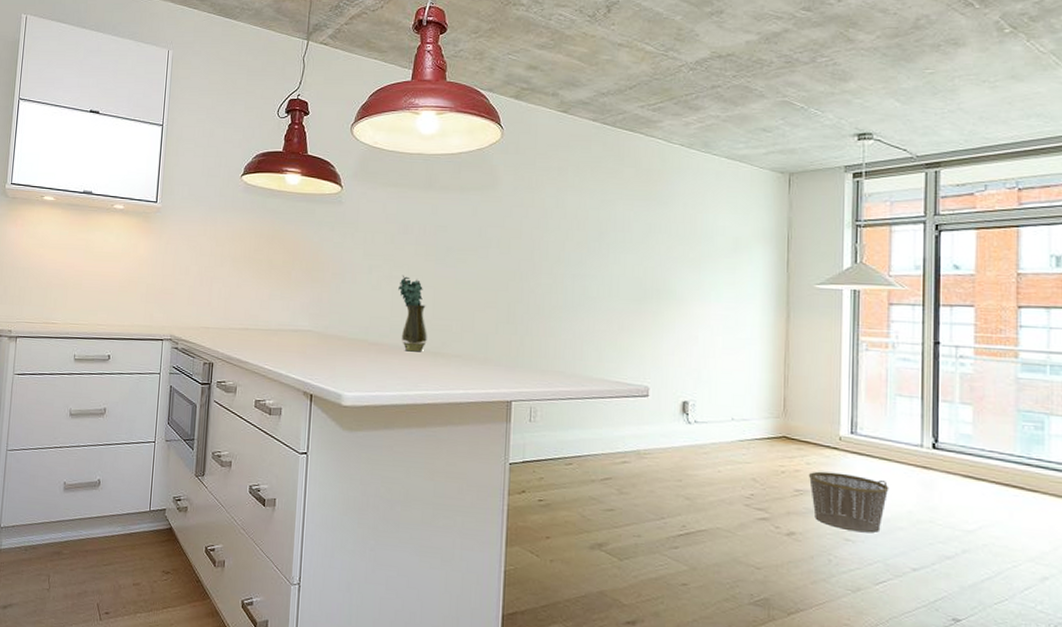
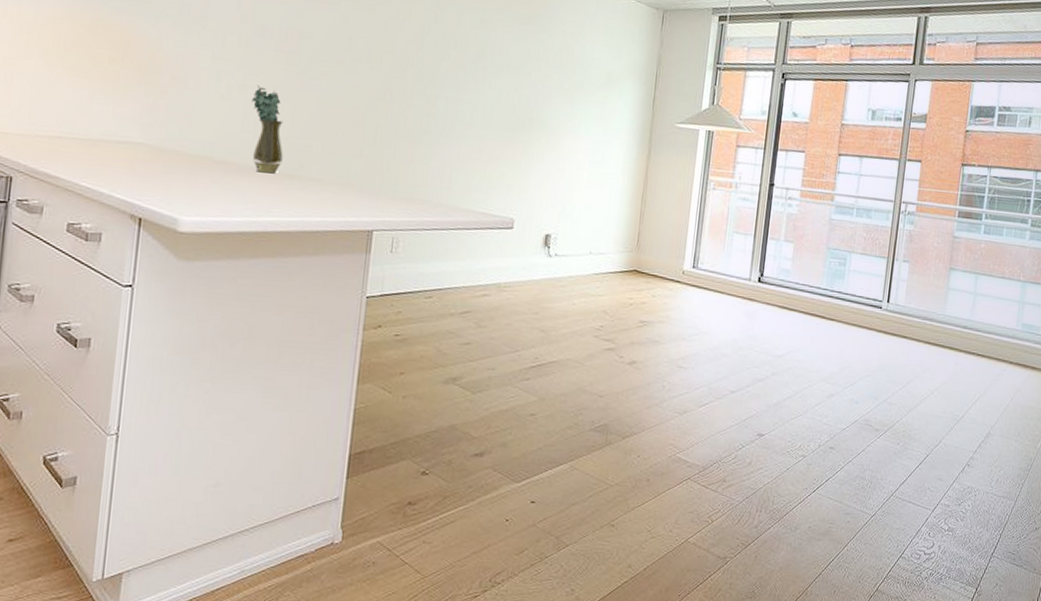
basket: present [808,471,889,533] -> none [652,303,720,360]

